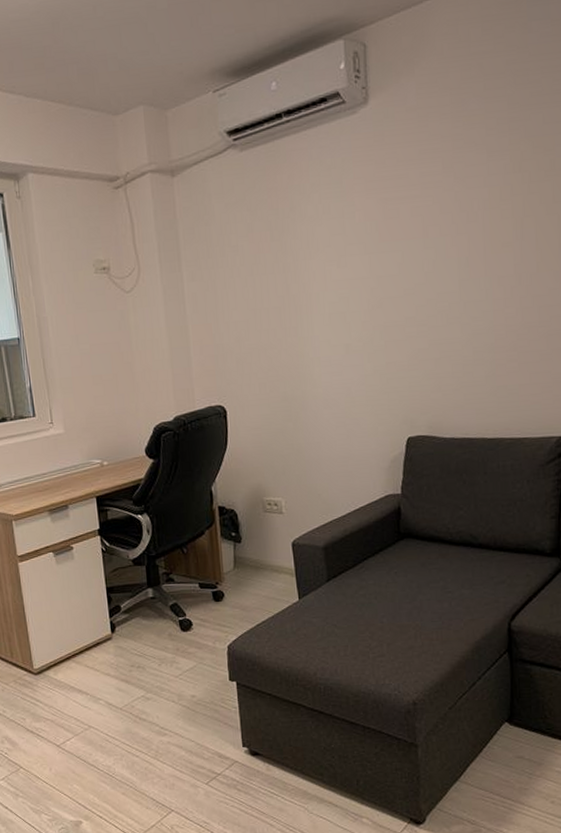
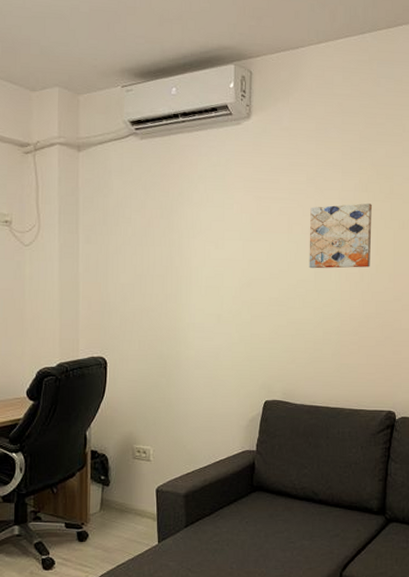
wall art: none [449,185,529,277] -> present [309,202,372,269]

